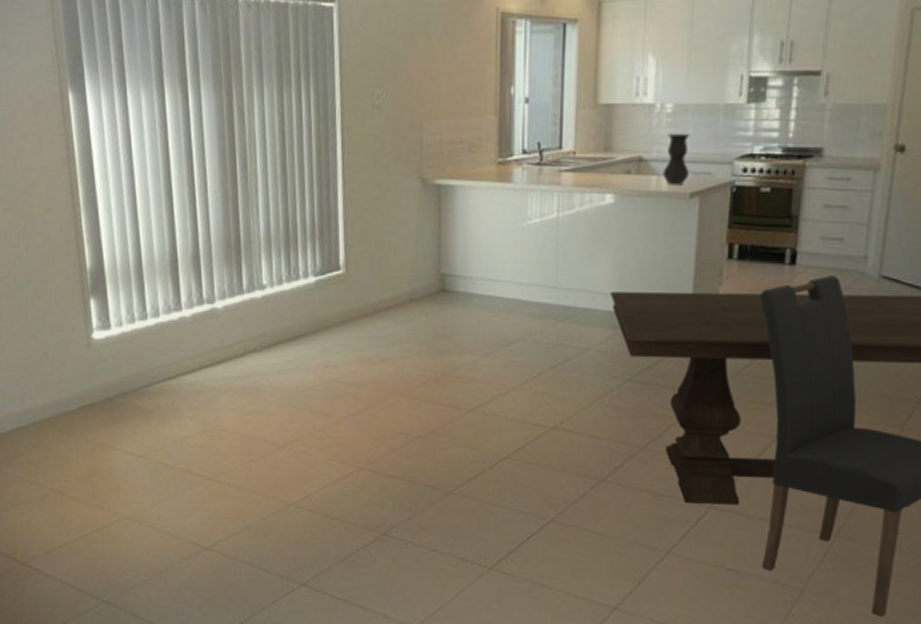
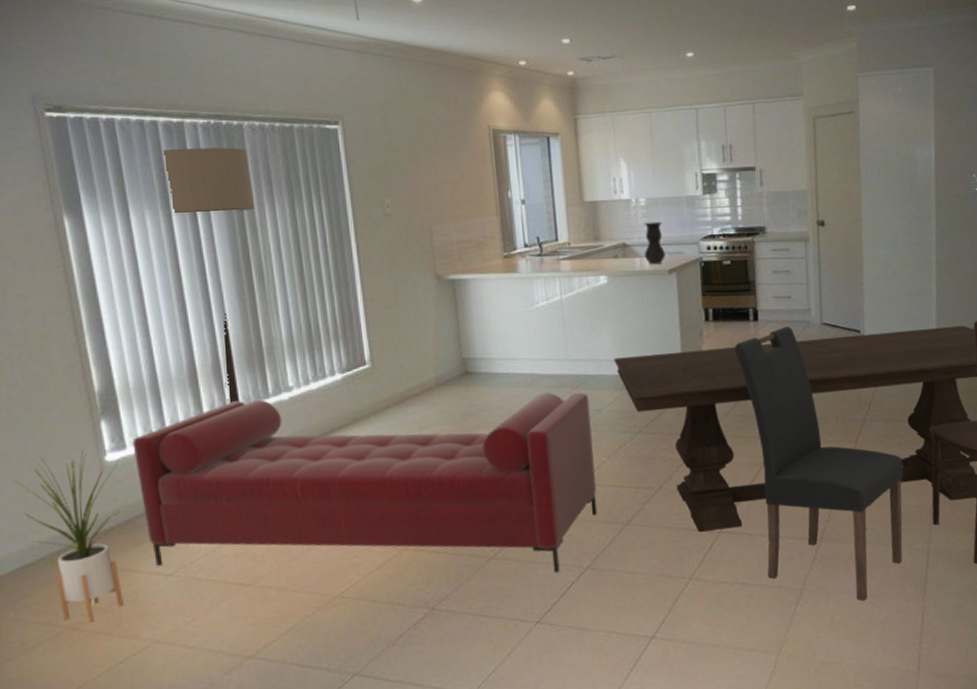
house plant: none [15,324,111,489] -> present [13,449,129,623]
sofa: none [116,293,576,520] -> present [132,392,598,573]
floor lamp: none [162,24,244,296] -> present [164,147,255,404]

